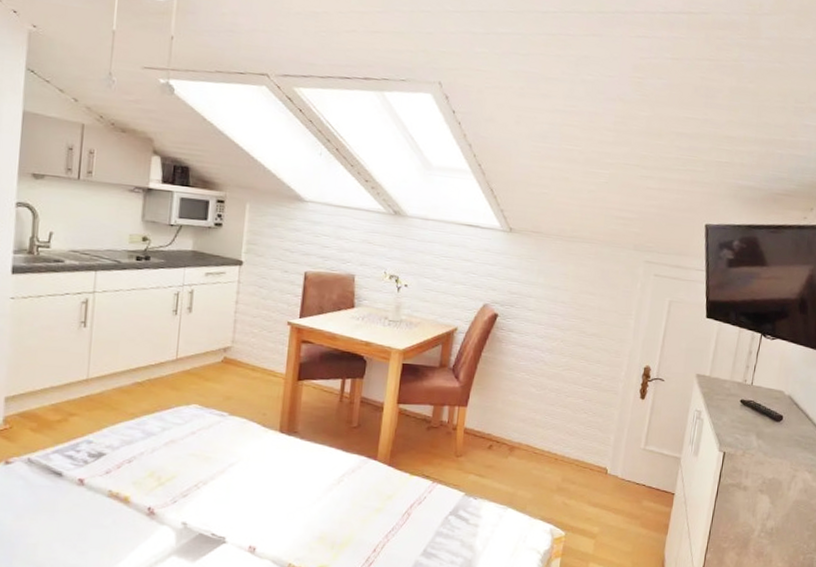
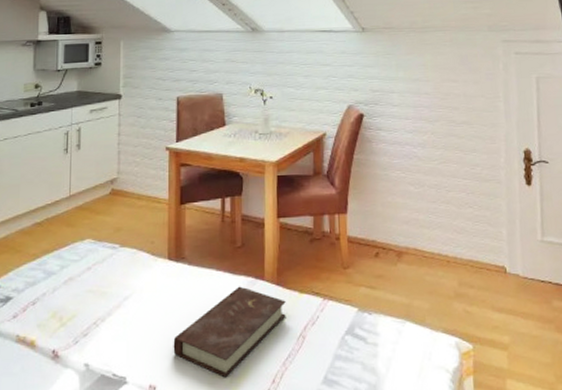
book: none [276,463,396,545] -> present [173,286,286,378]

